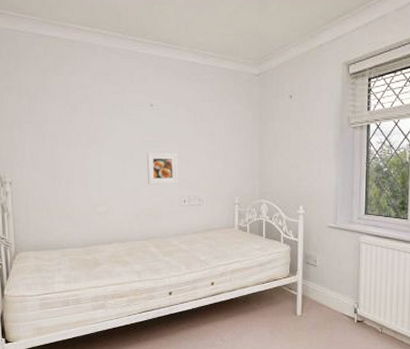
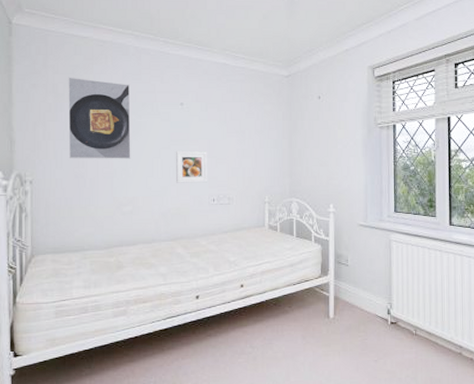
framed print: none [40,78,104,161] -> present [68,77,131,159]

